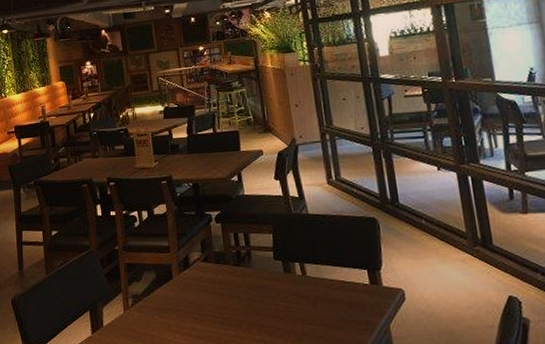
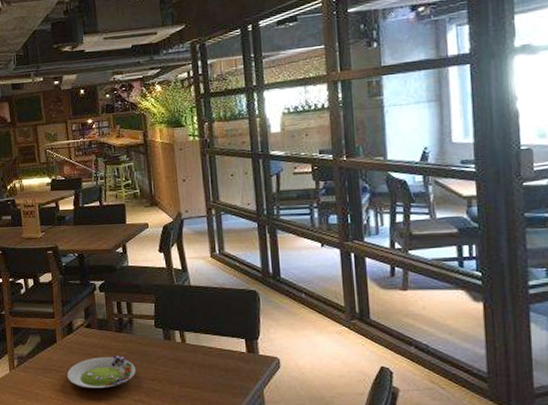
salad plate: none [184,290,256,329] -> present [67,355,136,389]

